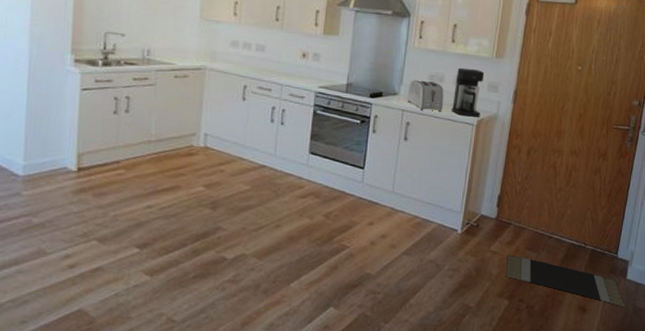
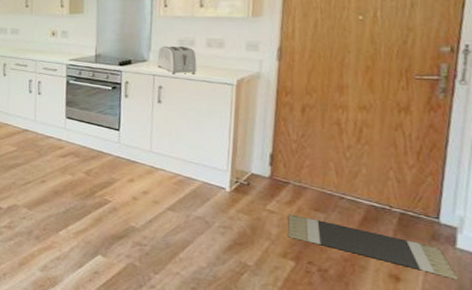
coffee maker: present [452,67,485,117] -> none [207,30,241,77]

